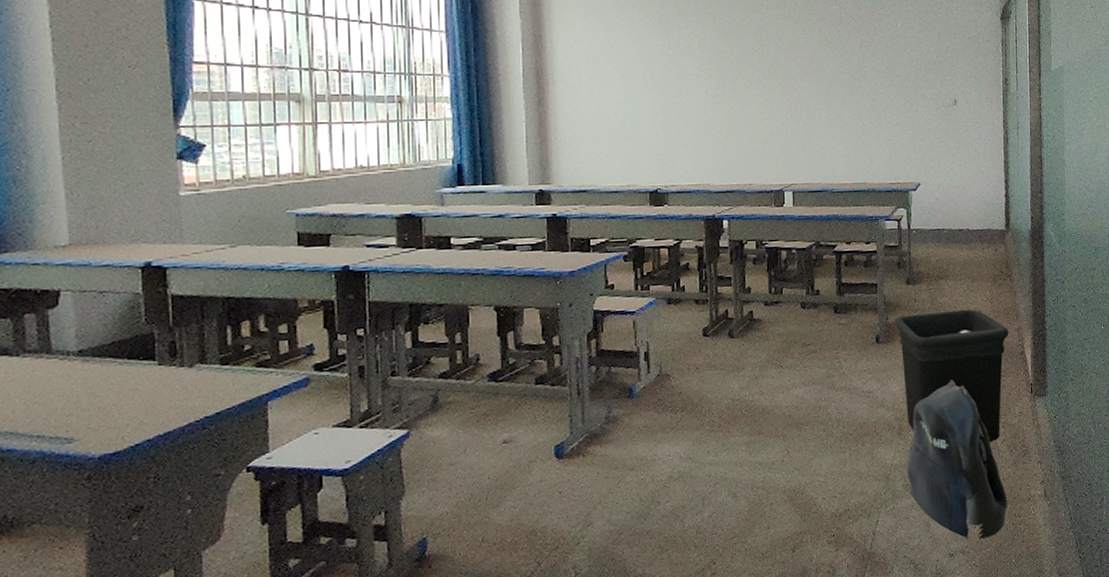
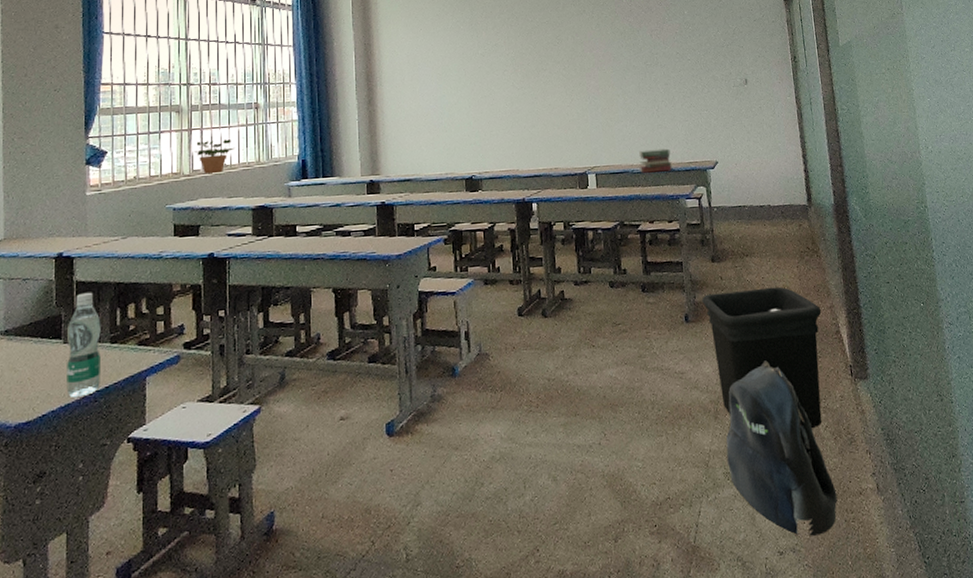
bottle: none [163,307,209,426] -> present [66,292,101,398]
potted plant: none [322,137,372,176] -> present [195,139,234,174]
books: none [839,168,873,193] -> present [639,148,672,173]

